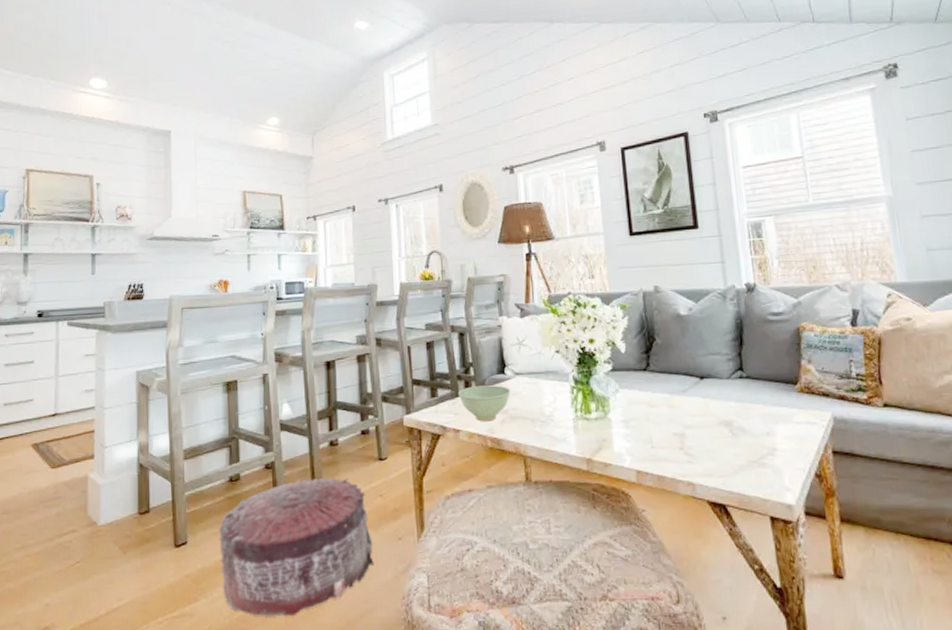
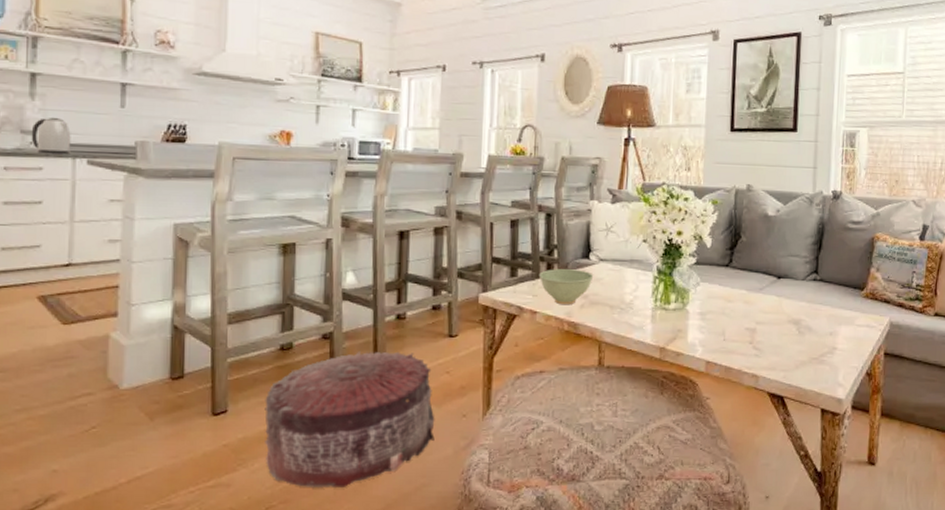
kettle: none [25,288,55,320] -> present [31,117,71,155]

